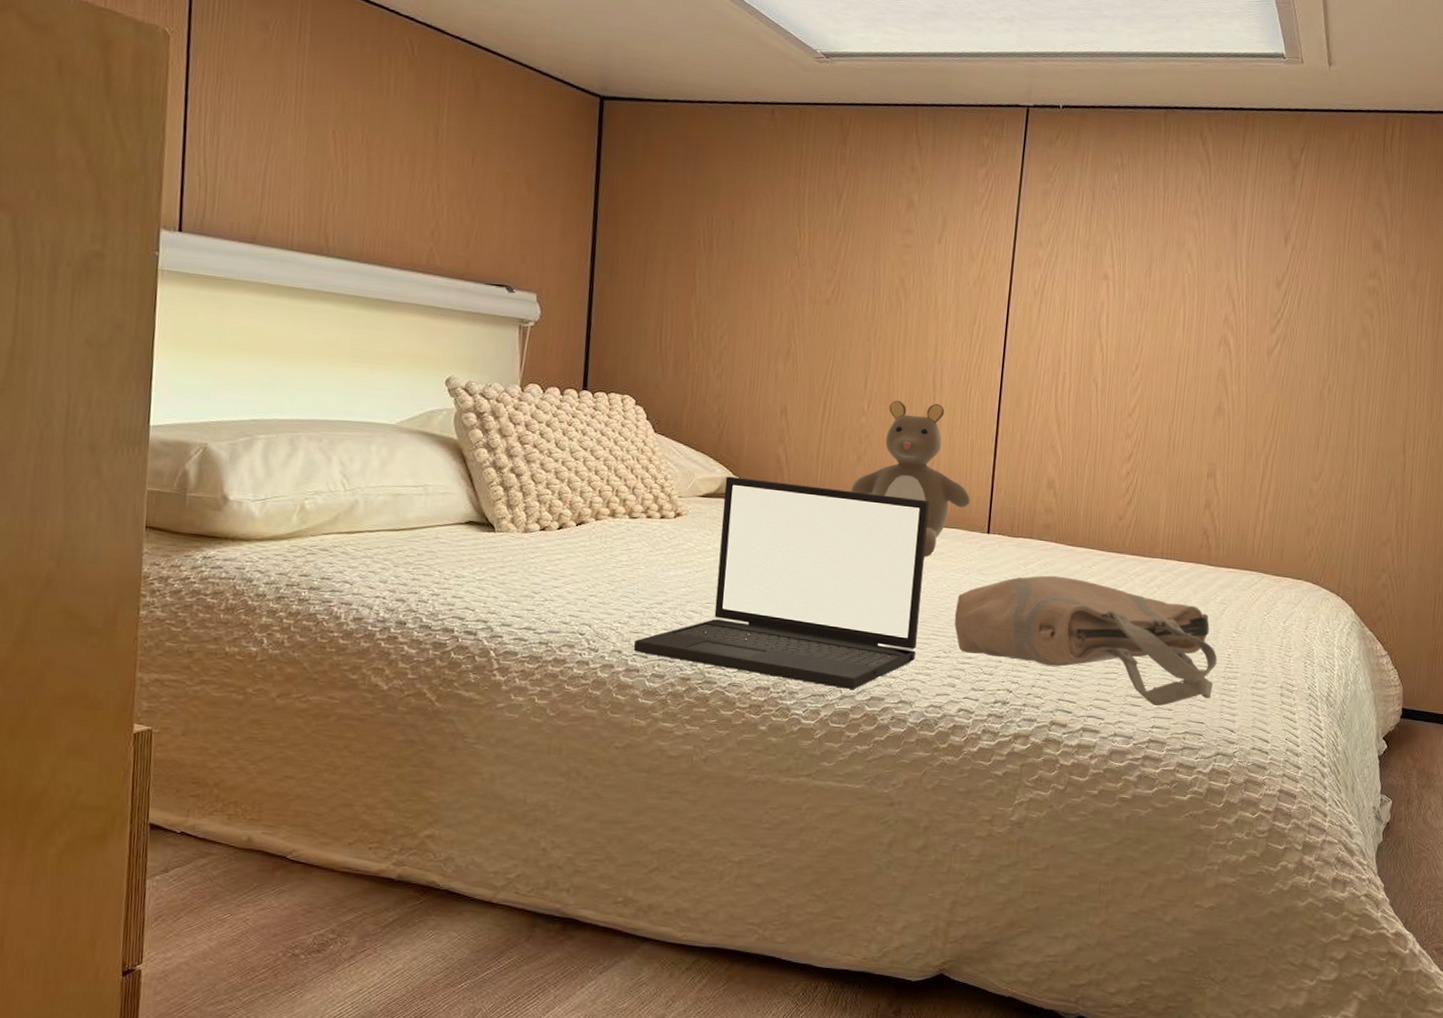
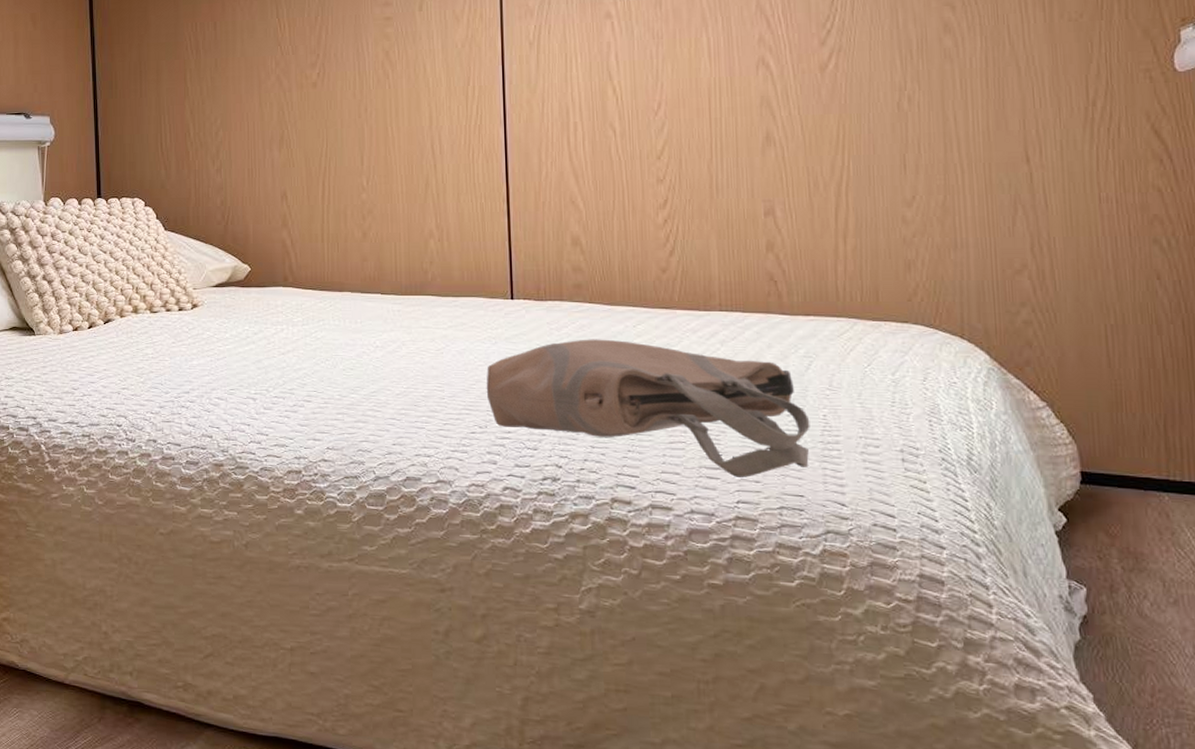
laptop: present [633,476,929,689] -> none [167,265,449,470]
teddy bear: present [850,400,971,557] -> none [359,171,488,329]

